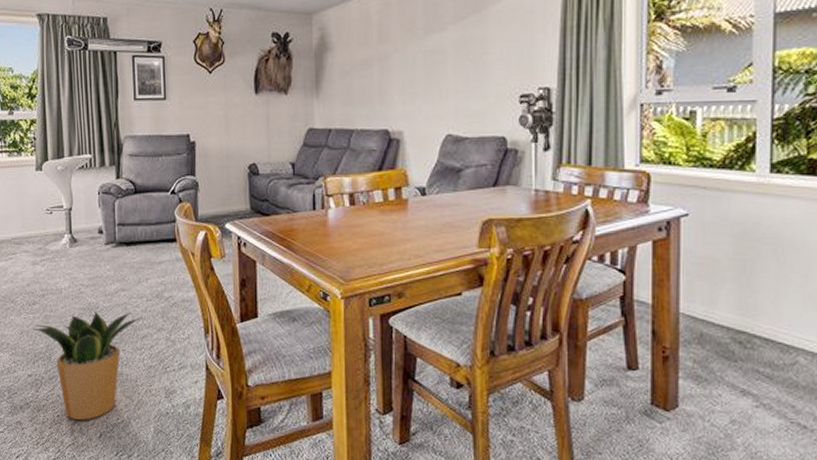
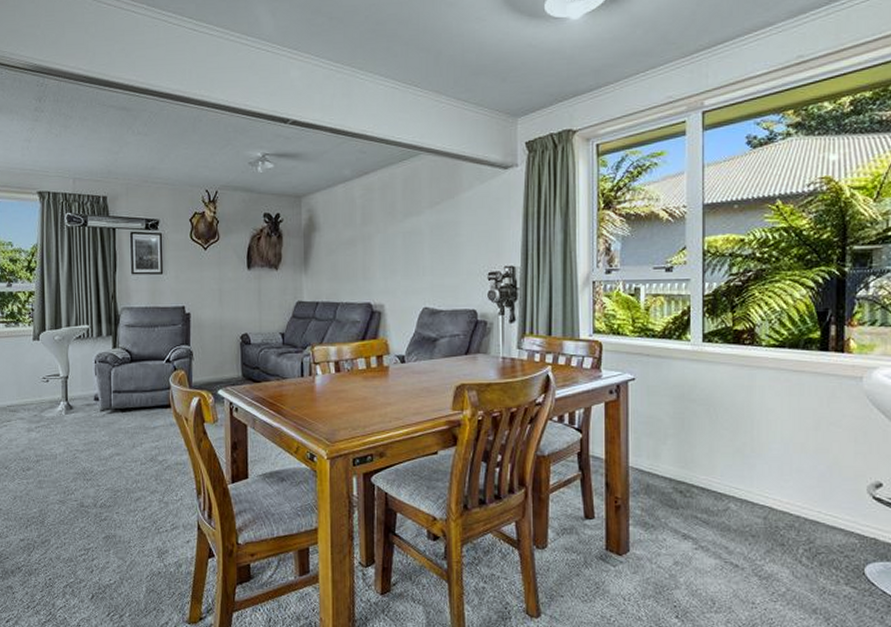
potted plant: present [33,311,142,420] -> none [27,475,136,582]

